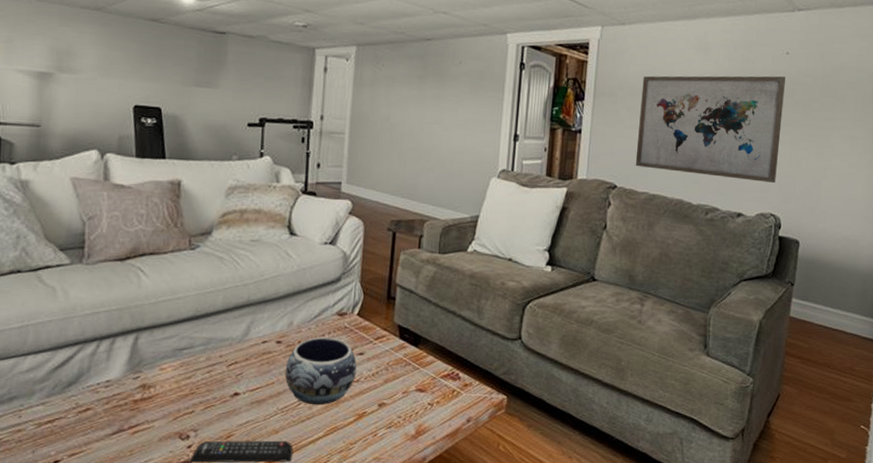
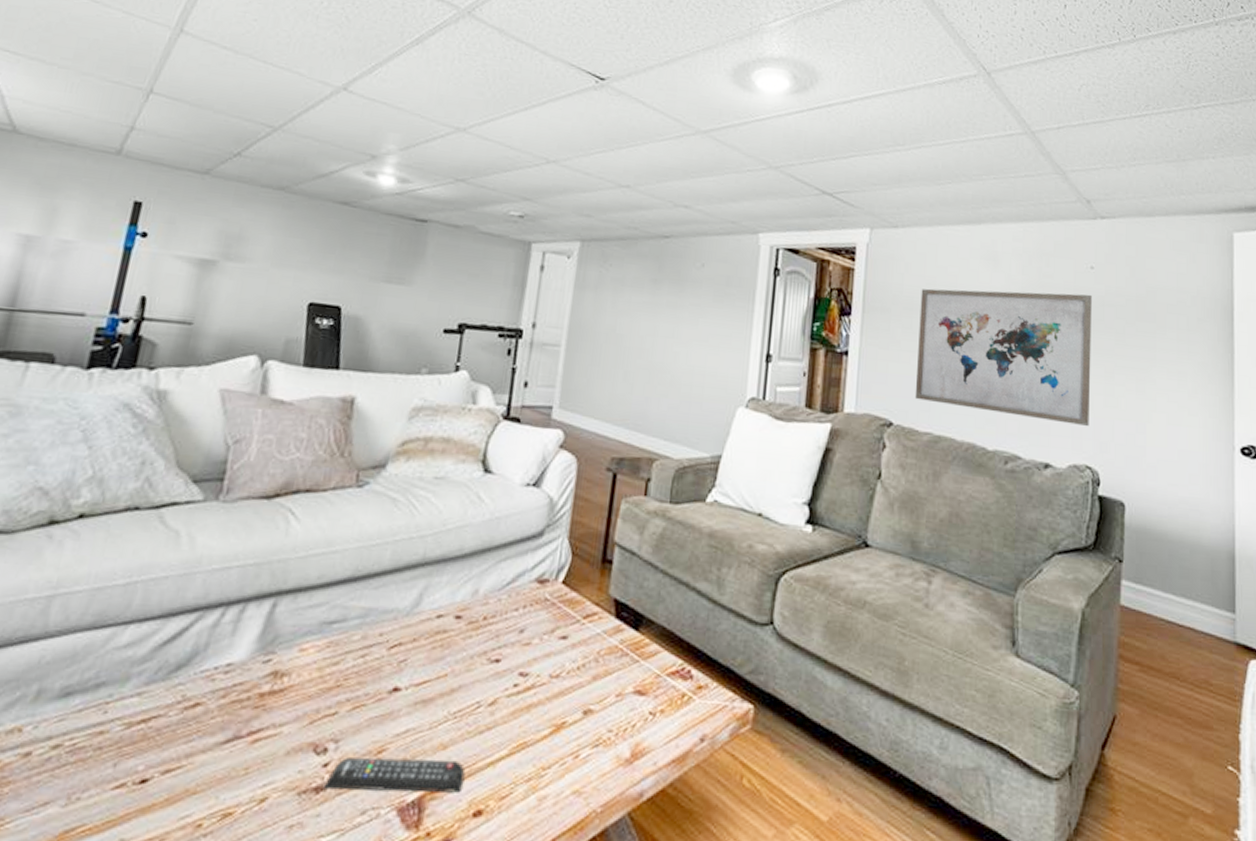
decorative bowl: present [285,337,357,405] -> none [462,612,558,709]

